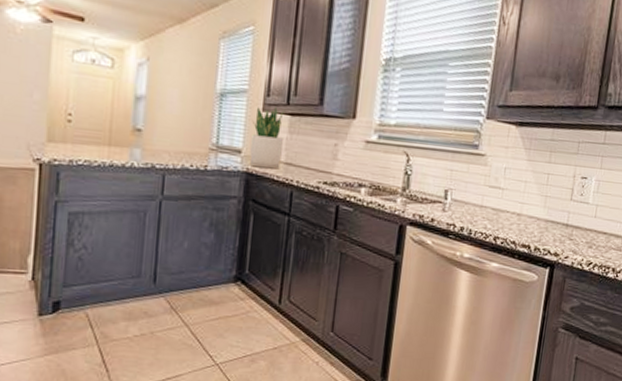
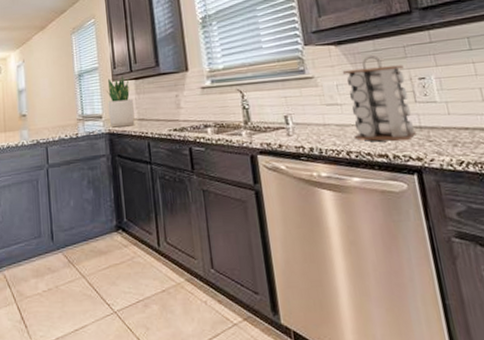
spice rack: none [505,144,572,236] -> present [342,56,416,142]

